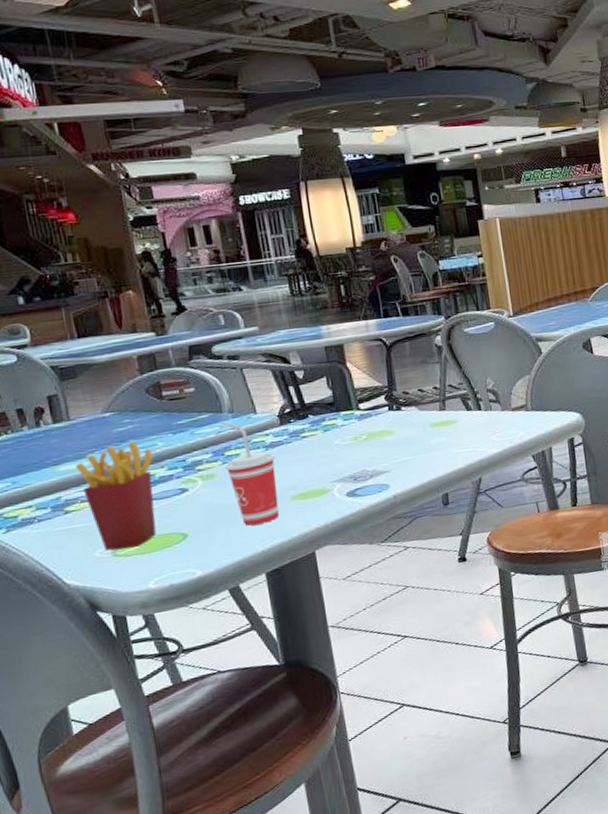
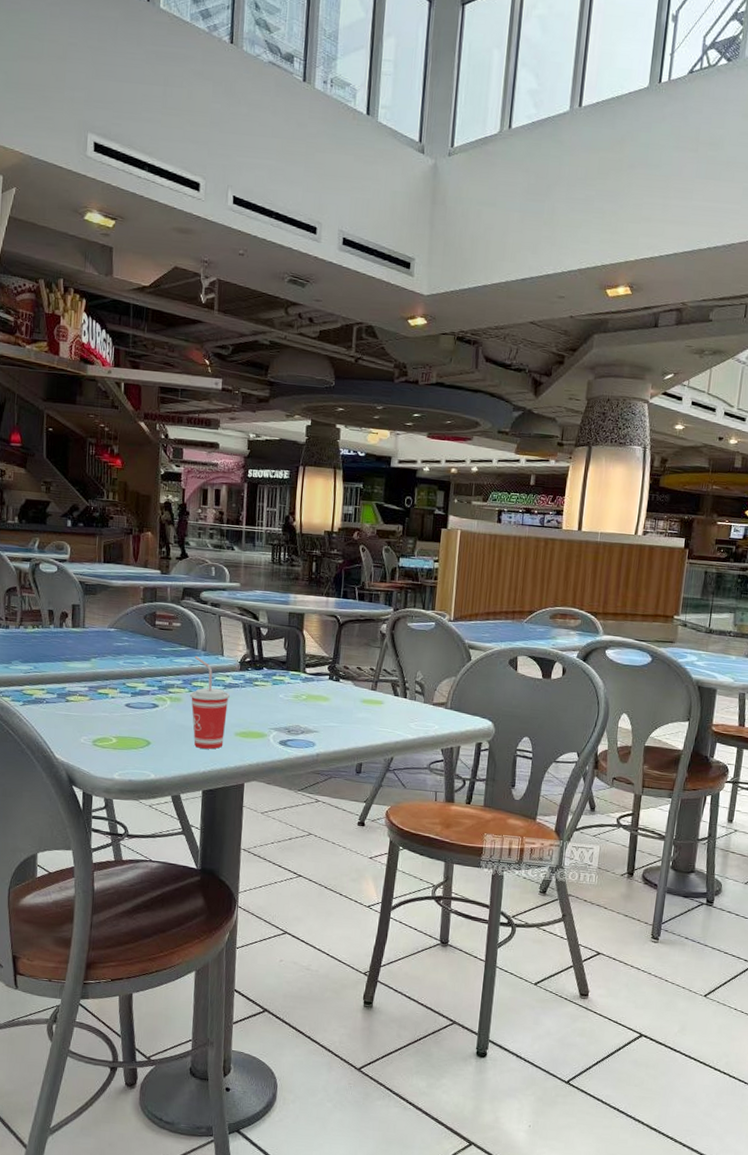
french fries: present [75,442,157,550] -> none [80,656,139,742]

